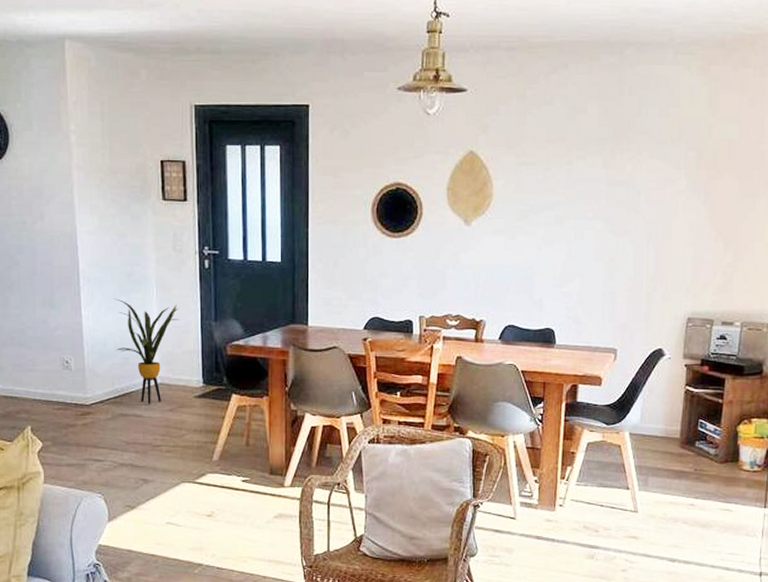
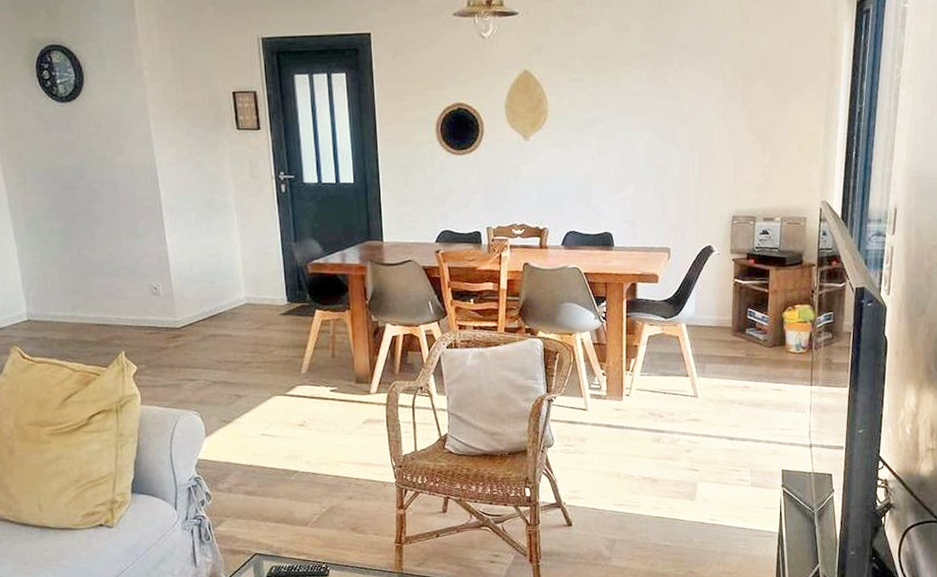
house plant: present [114,298,179,404] -> none [196,225,261,324]

